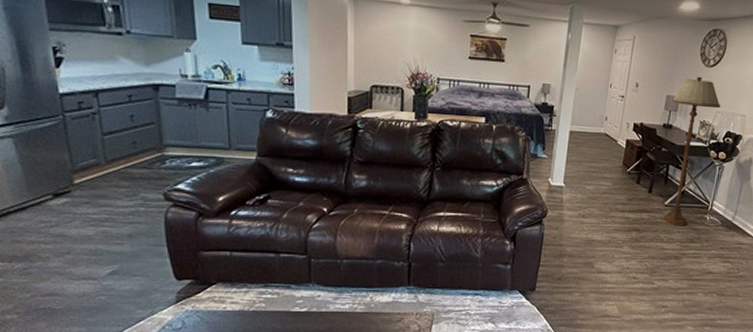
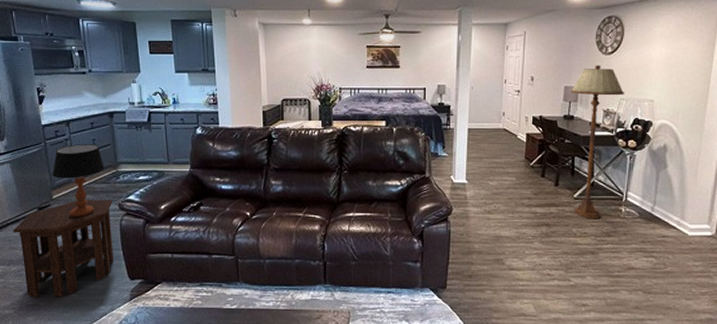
side table: none [17,187,157,301] -> present [13,200,114,298]
table lamp: none [73,120,147,208] -> present [52,144,105,218]

